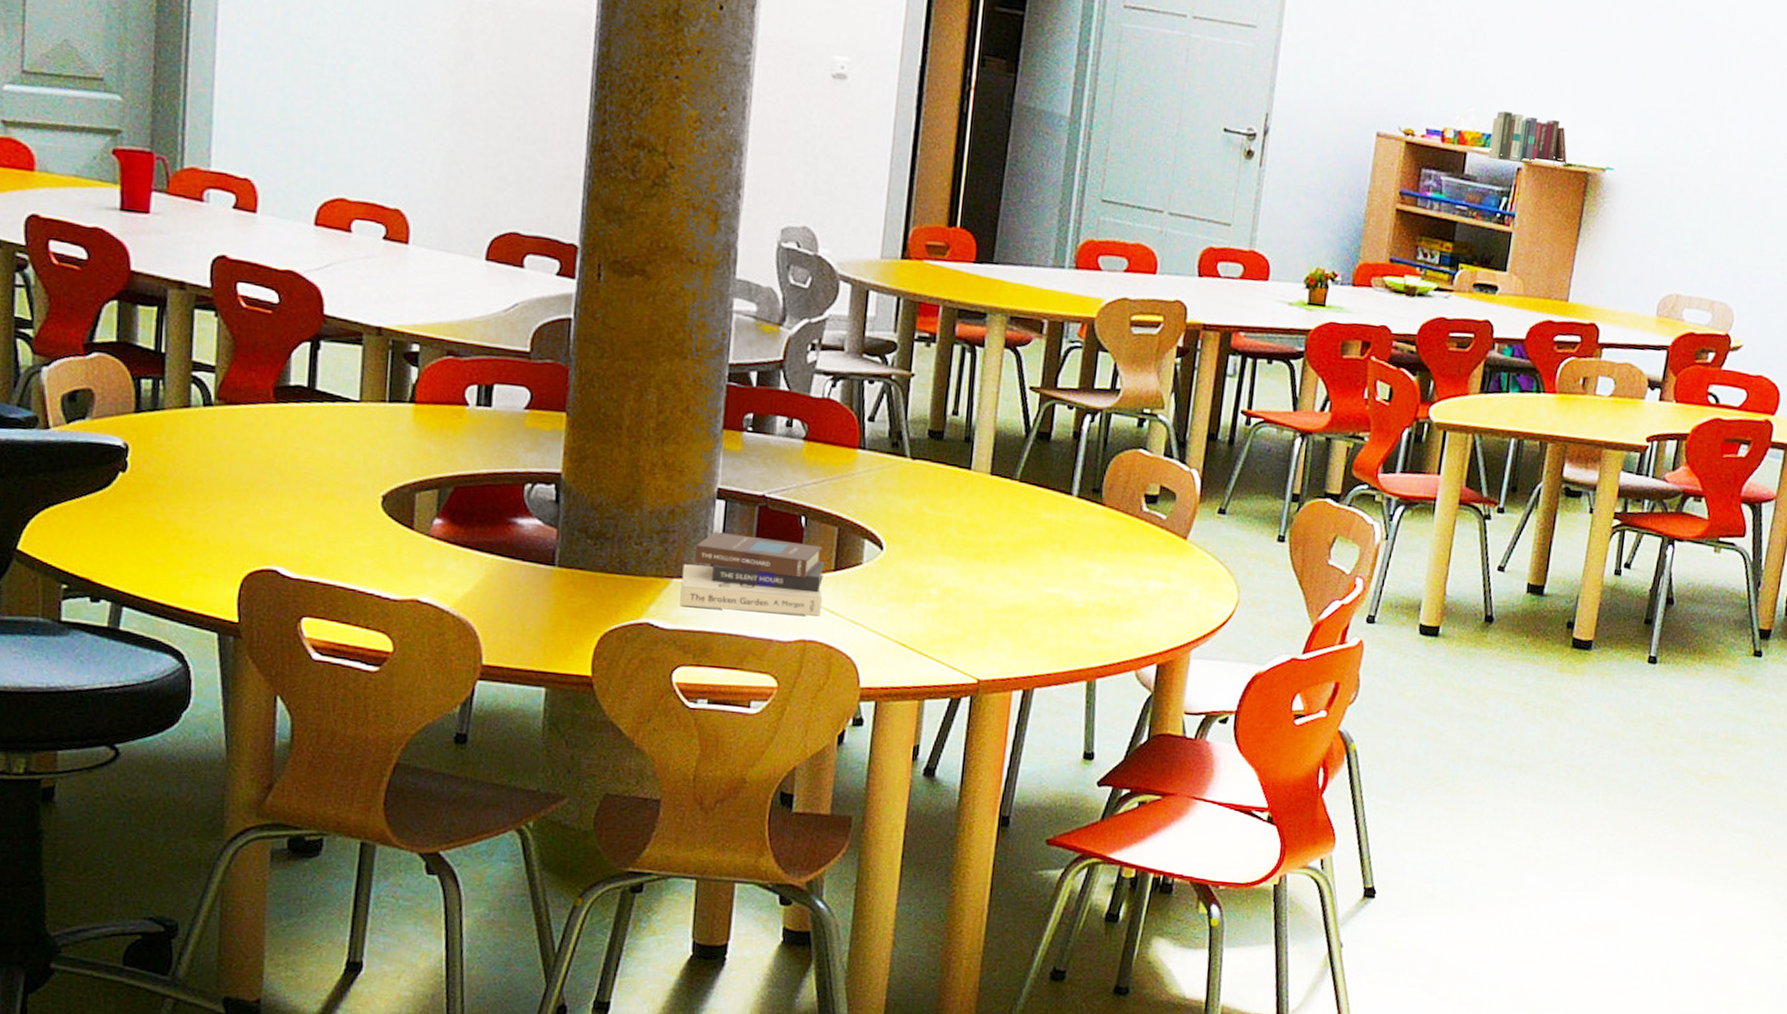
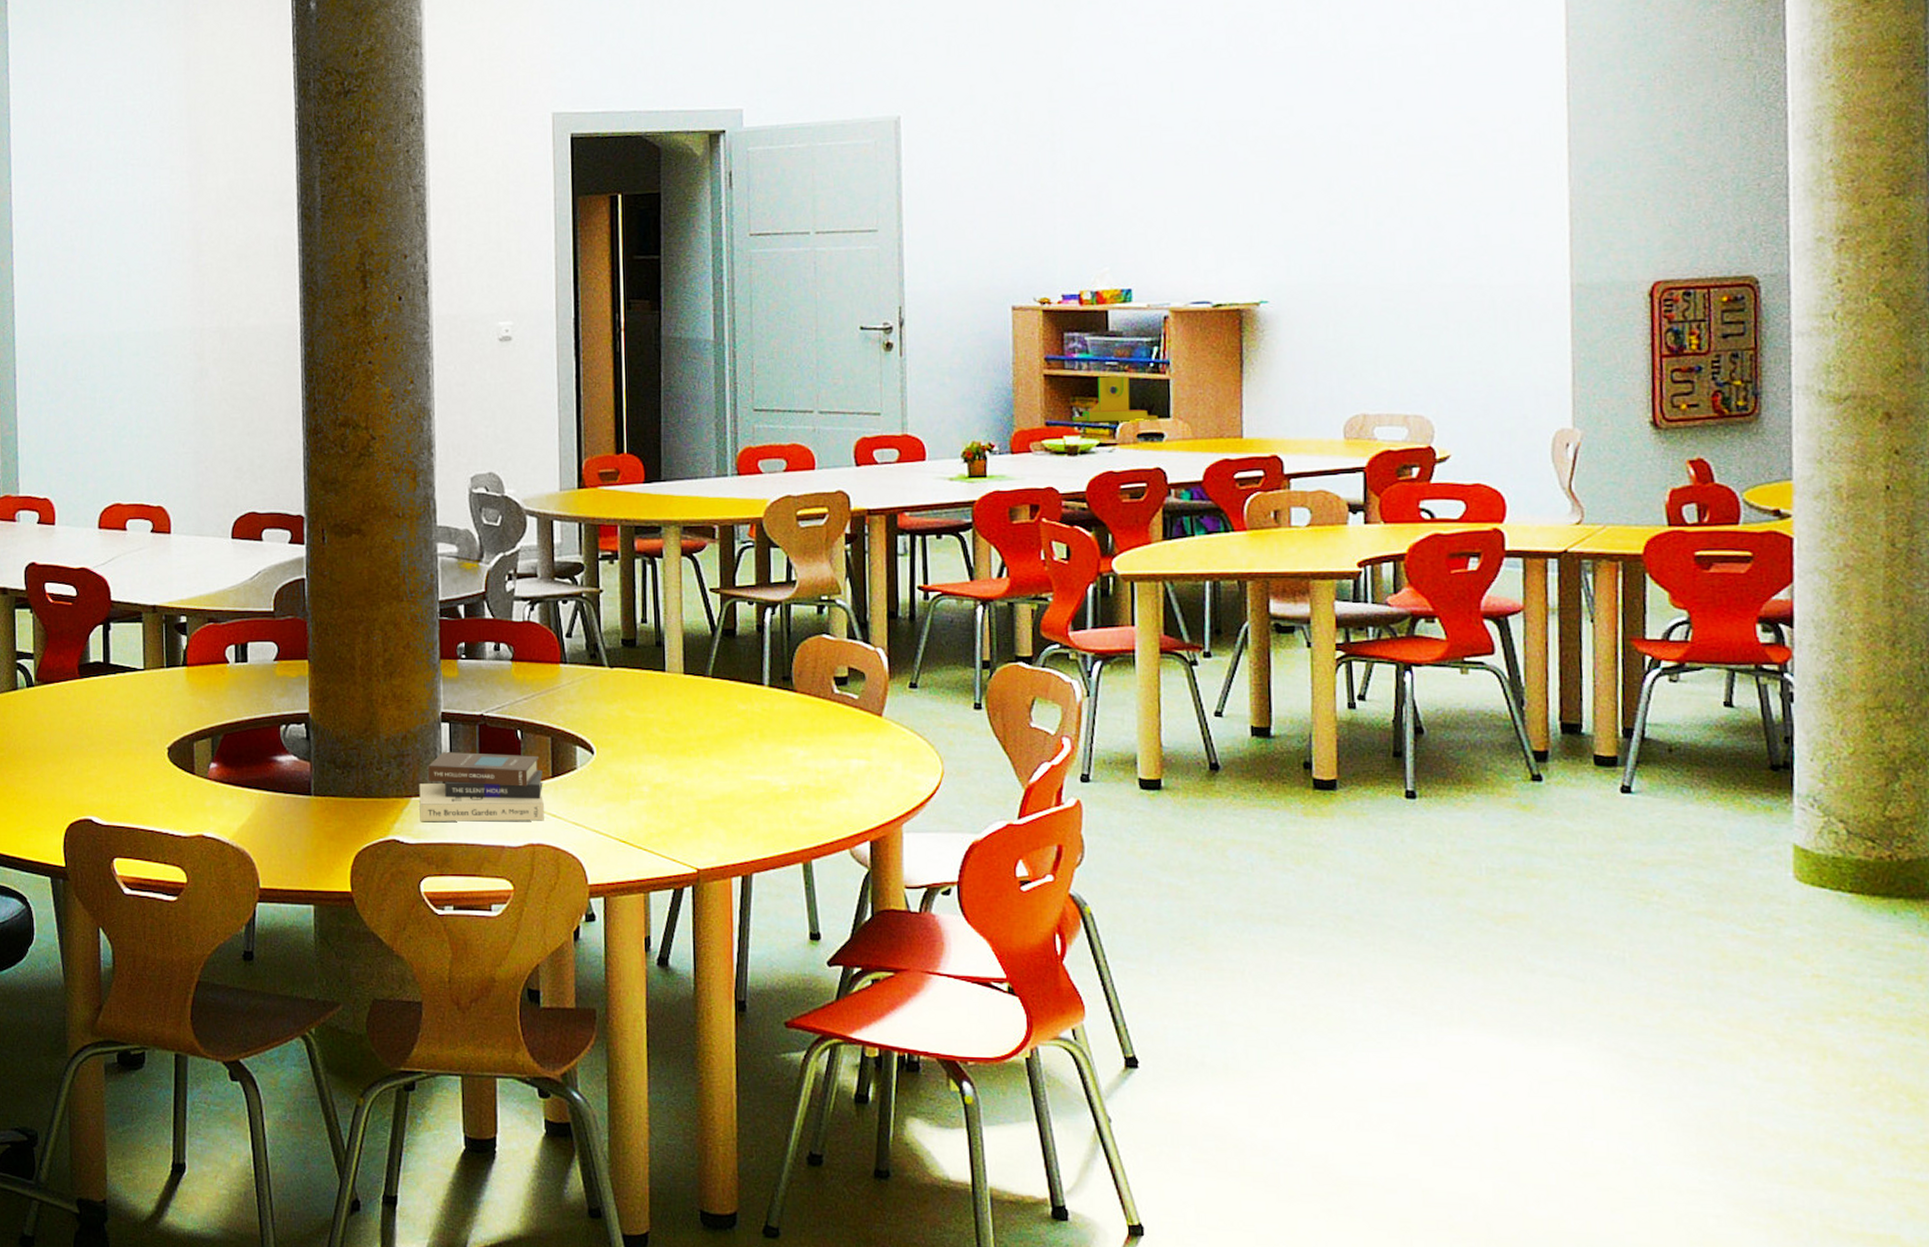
toy block set: none [1415,219,1496,273] -> present [1071,375,1158,422]
books: present [1488,111,1568,168] -> none [1129,264,1217,312]

